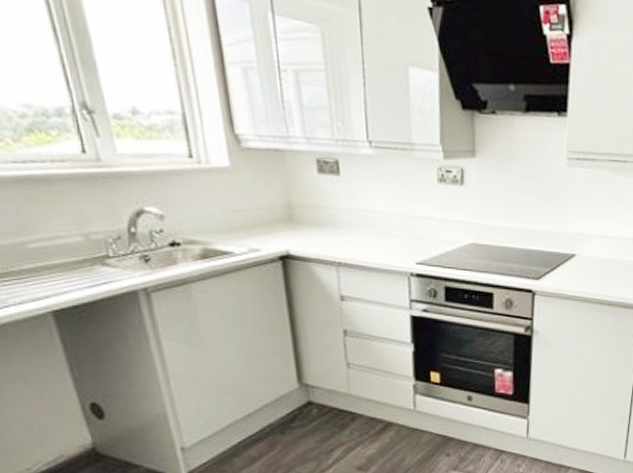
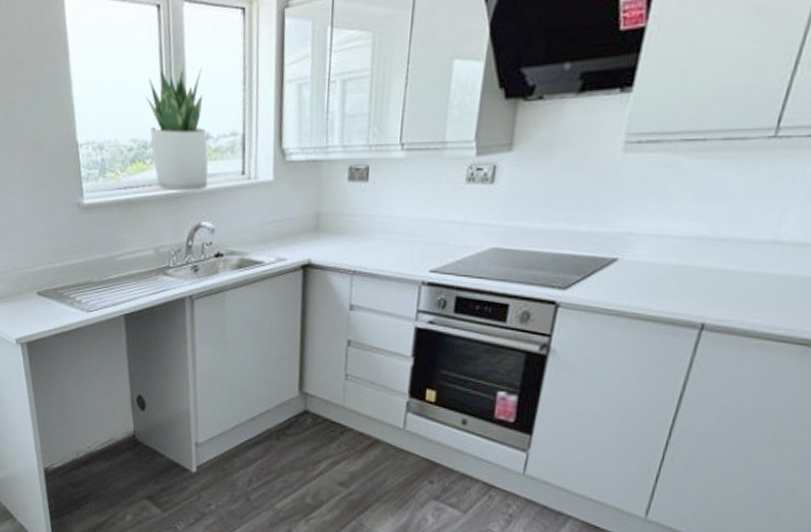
planter: none [35,25,146,172] -> present [146,65,208,191]

